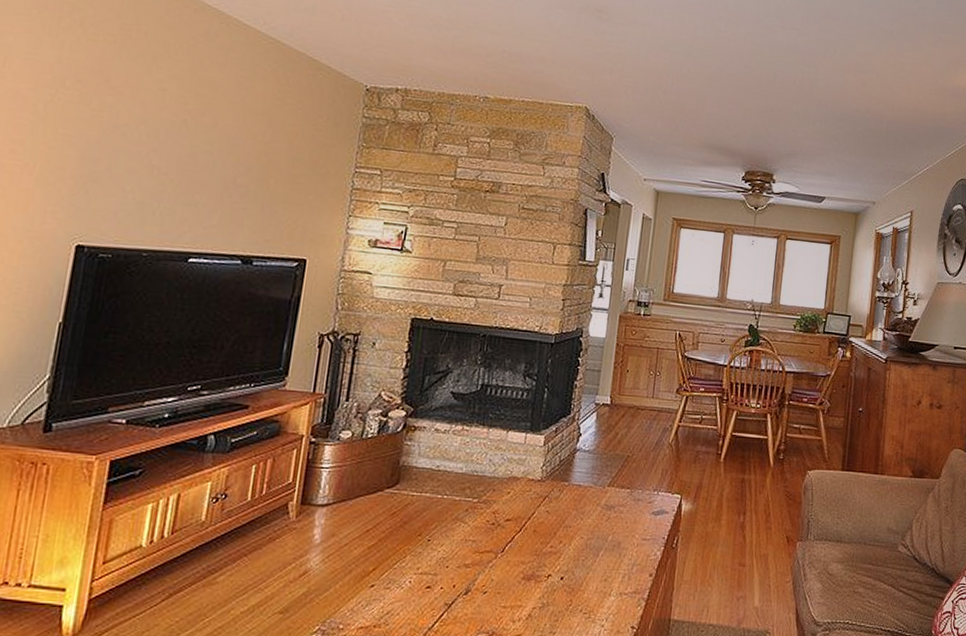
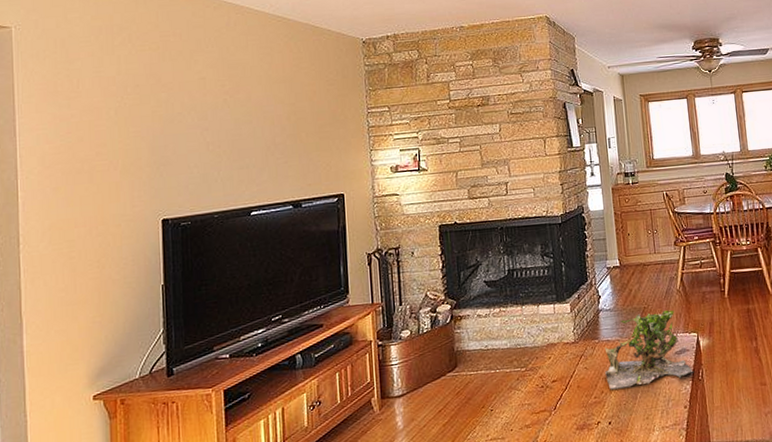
plant: none [568,462,670,543] -> present [604,310,695,390]

